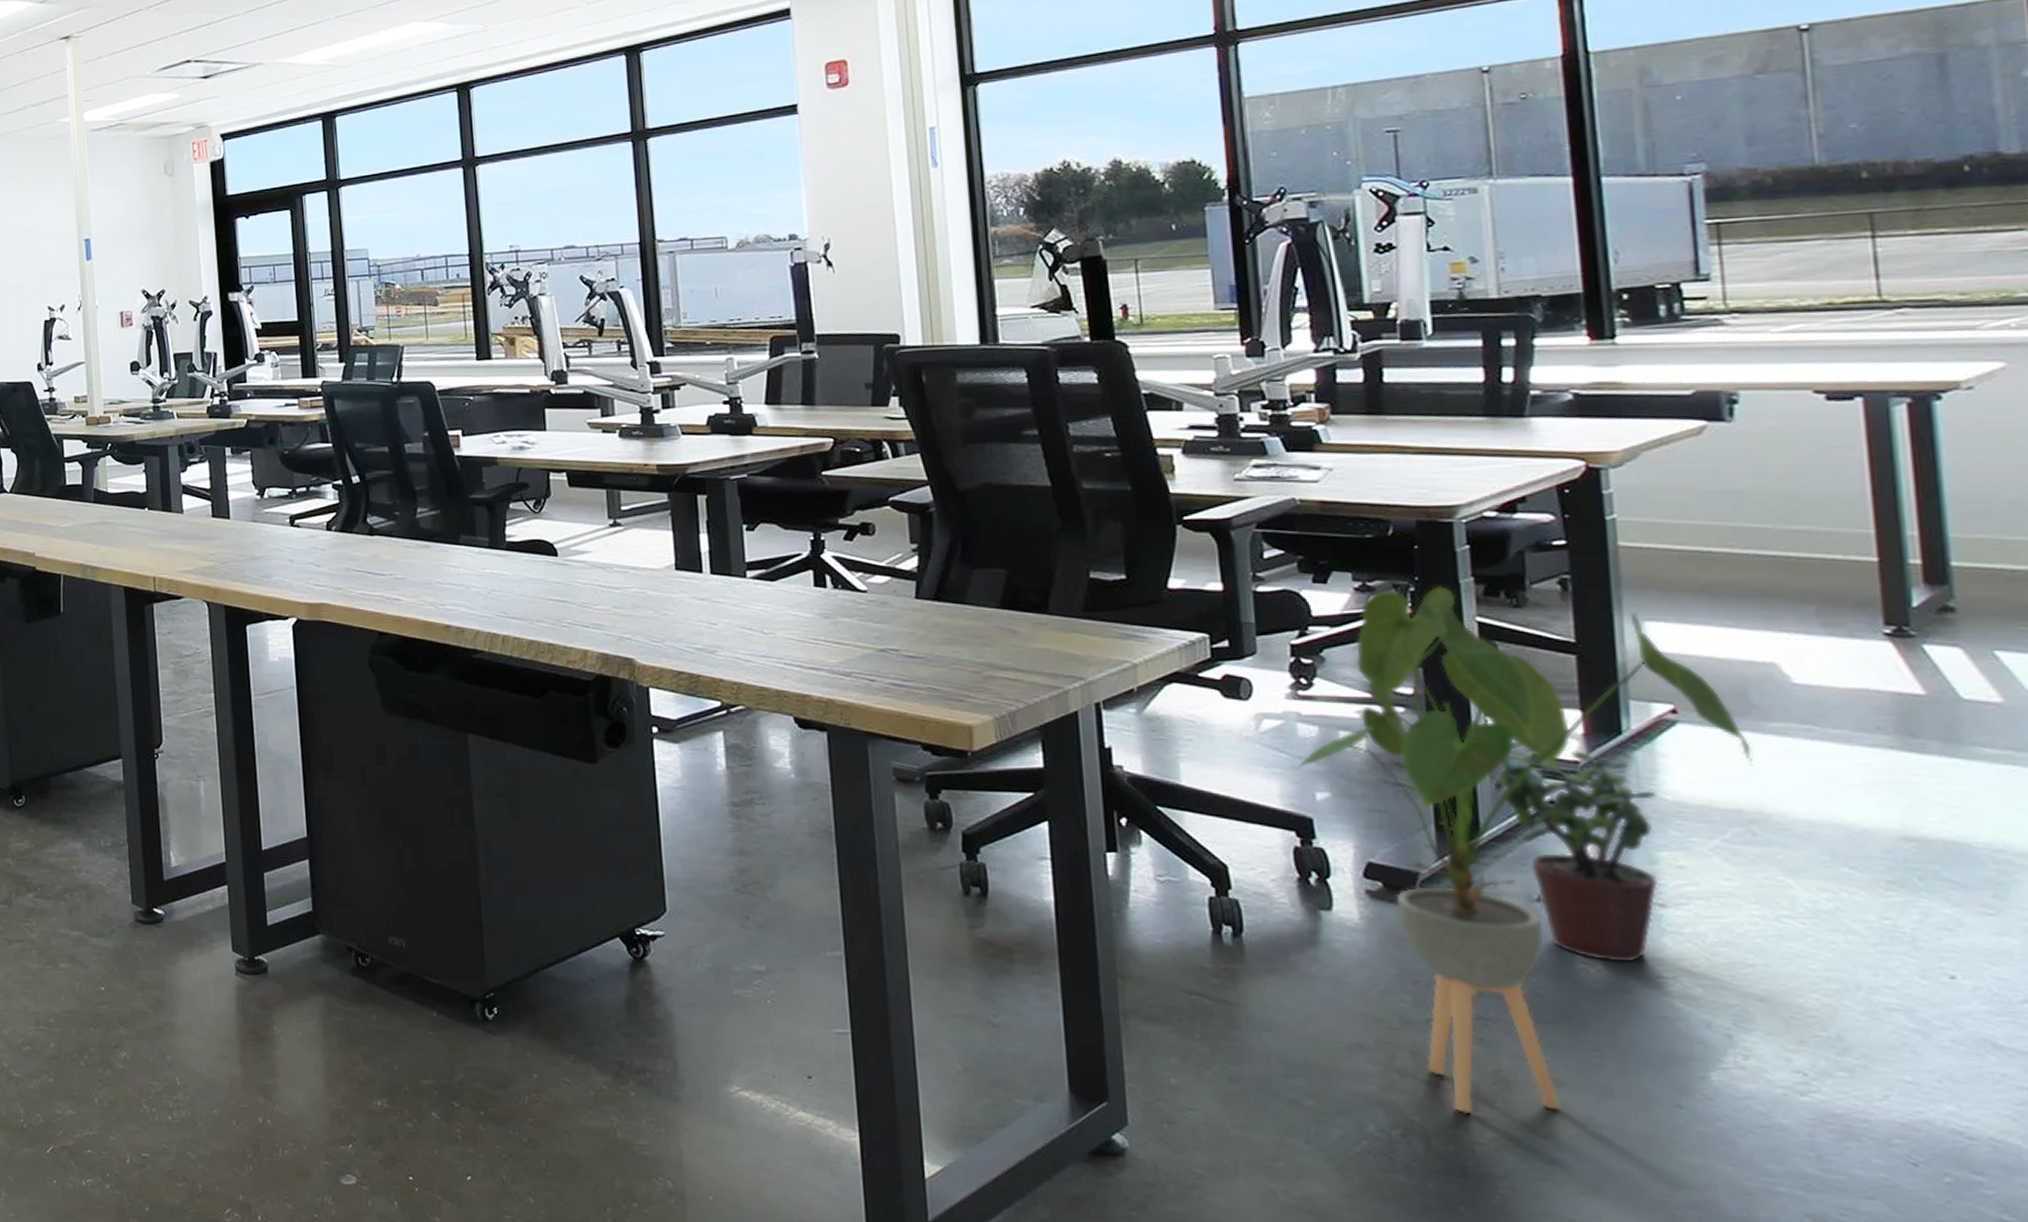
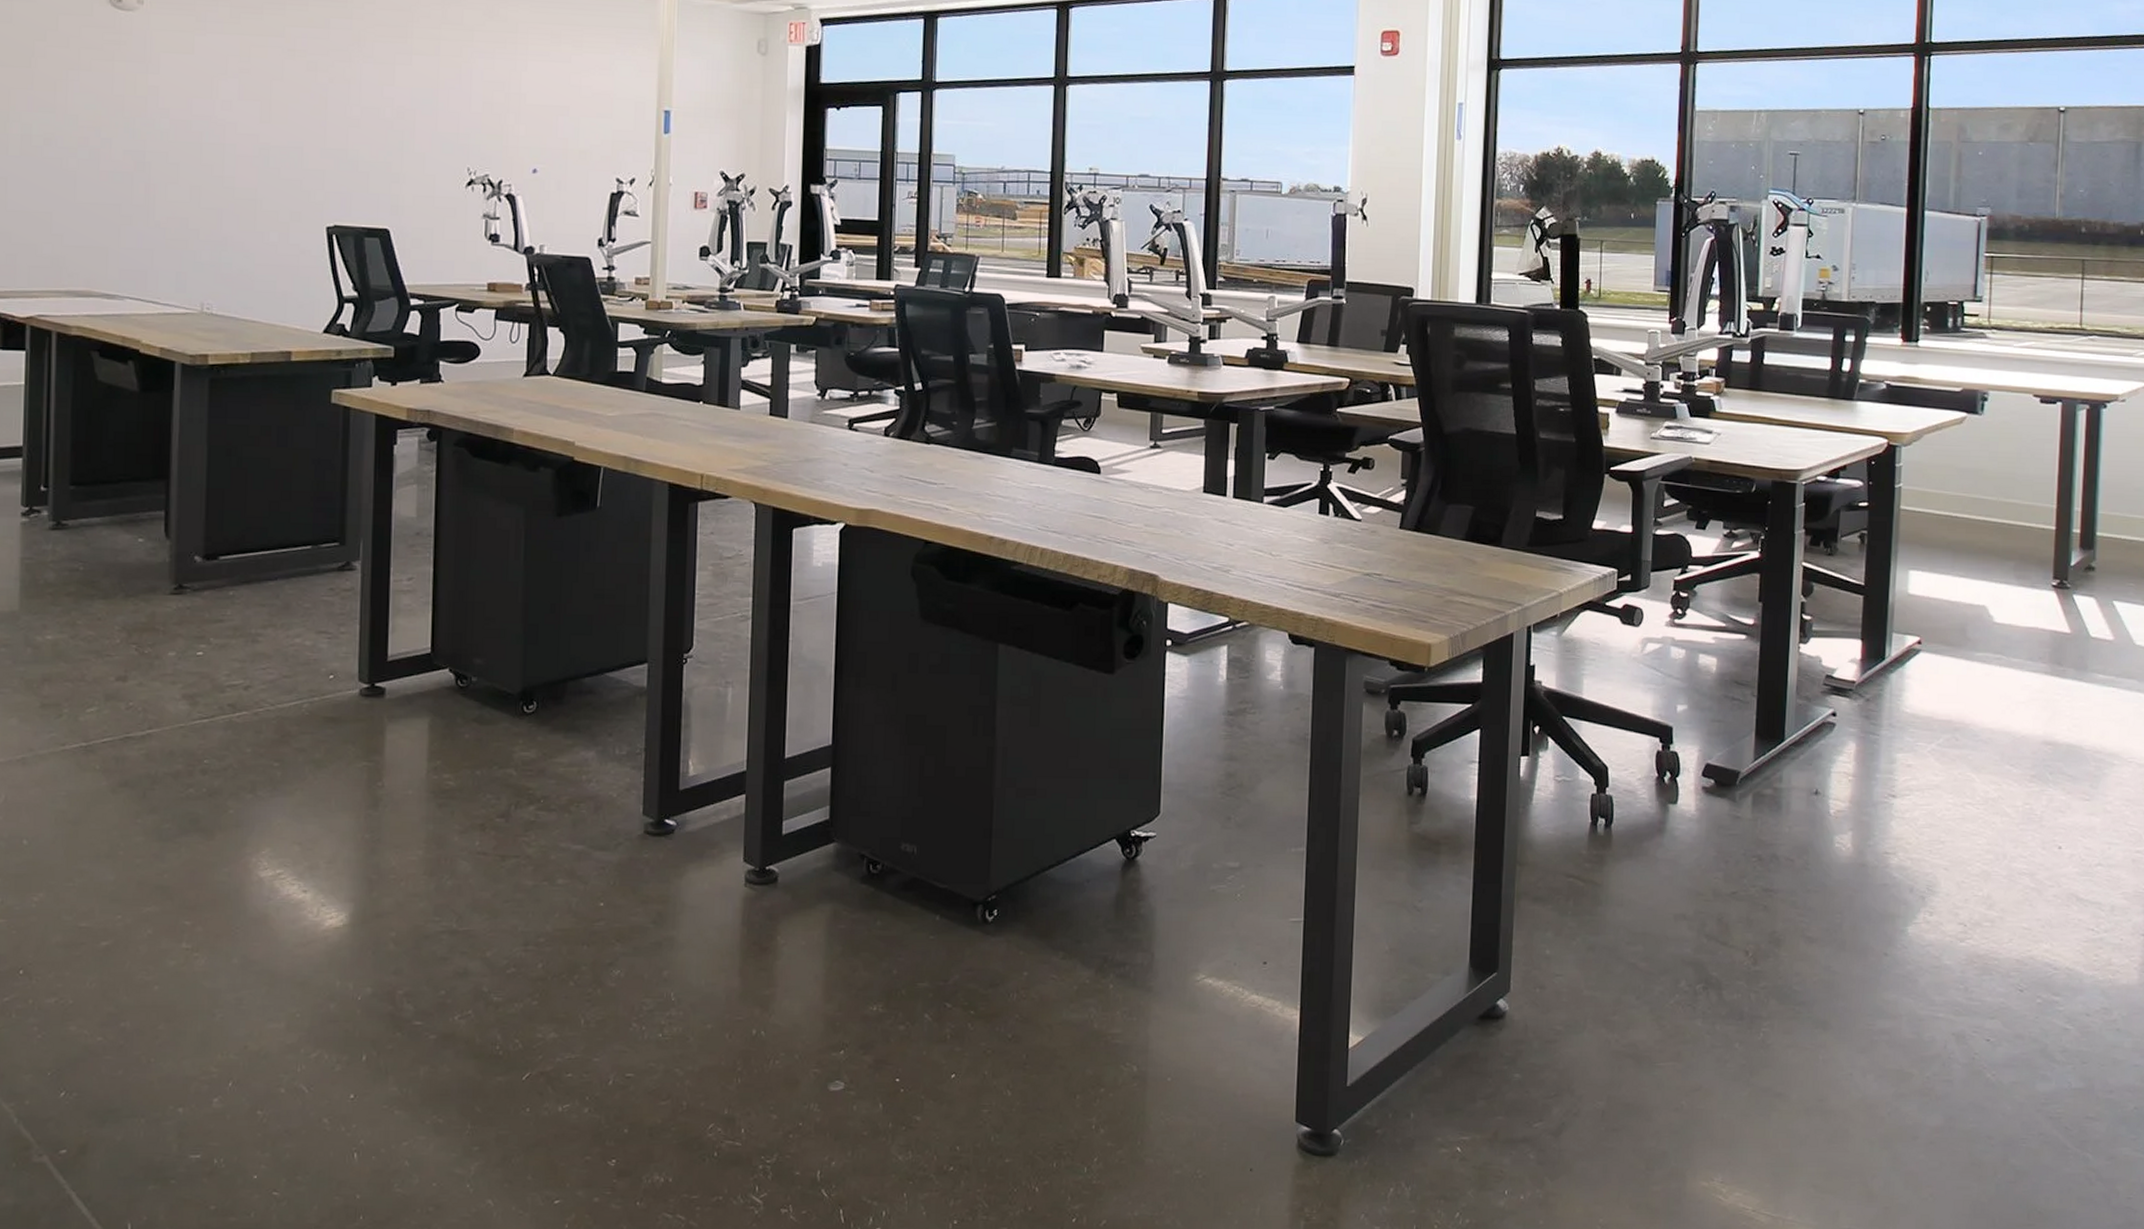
house plant: present [1291,586,1753,1115] -> none [1662,536,1963,969]
potted plant: present [1493,741,1659,963] -> none [1798,664,1901,842]

